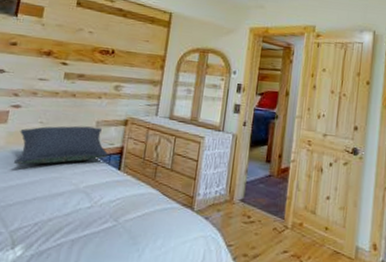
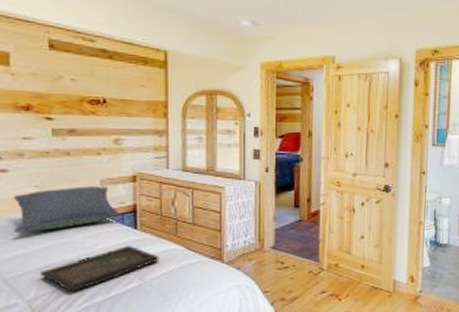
tray: none [26,185,136,226] -> present [39,245,160,292]

